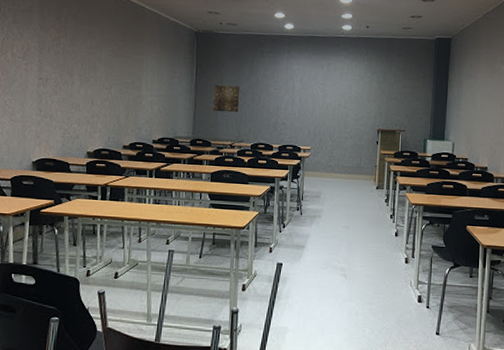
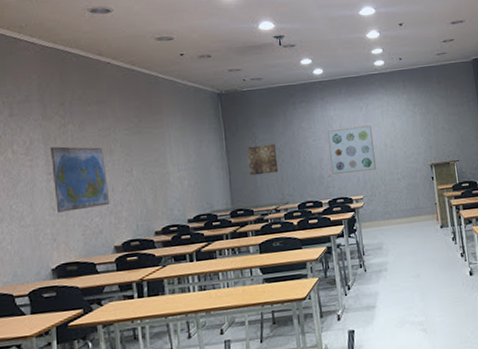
world map: none [42,55,89,116] -> present [50,146,110,213]
wall art: none [286,82,329,125] -> present [326,125,377,175]

